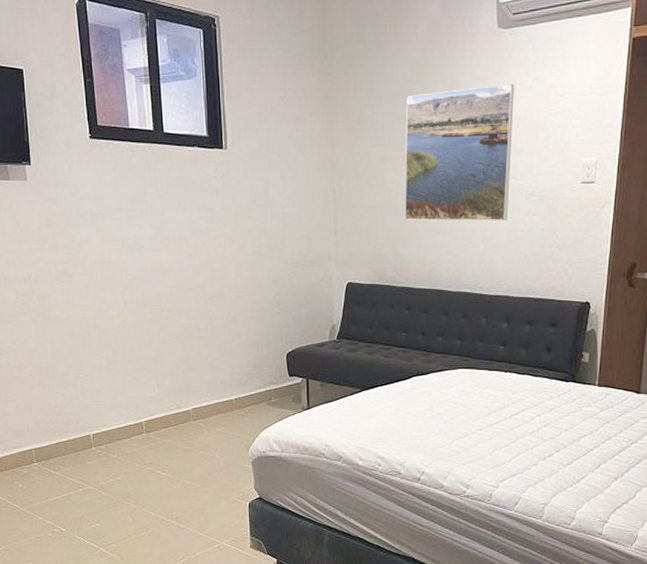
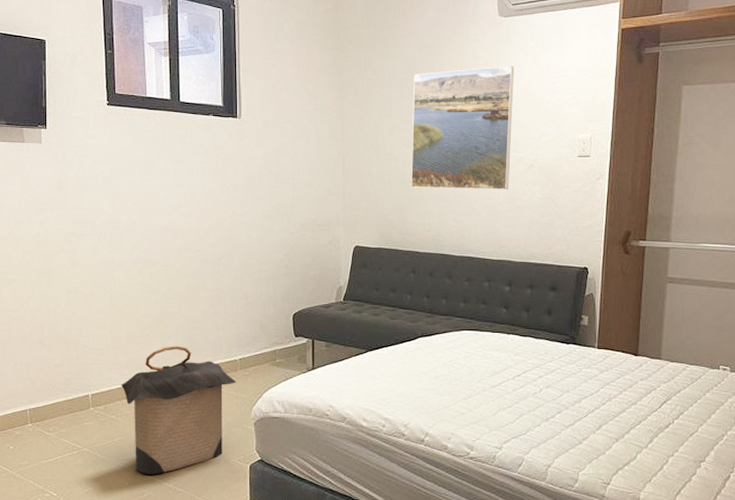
laundry hamper: none [120,386,233,512] -> present [120,345,237,475]

